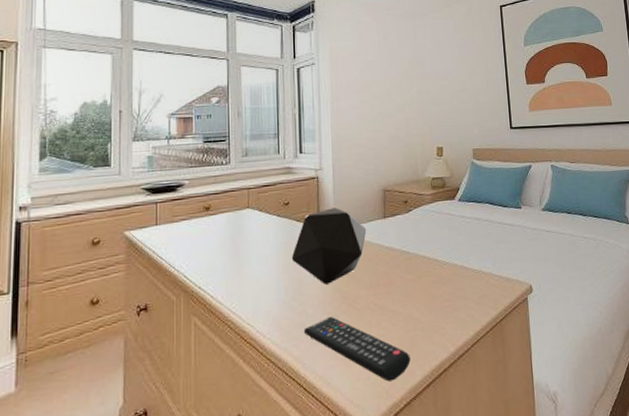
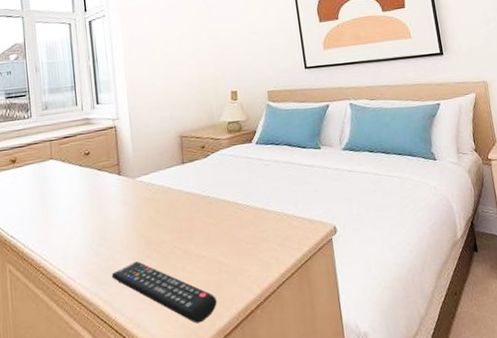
decorative tray: present [291,207,367,285] -> none [95,155,166,231]

